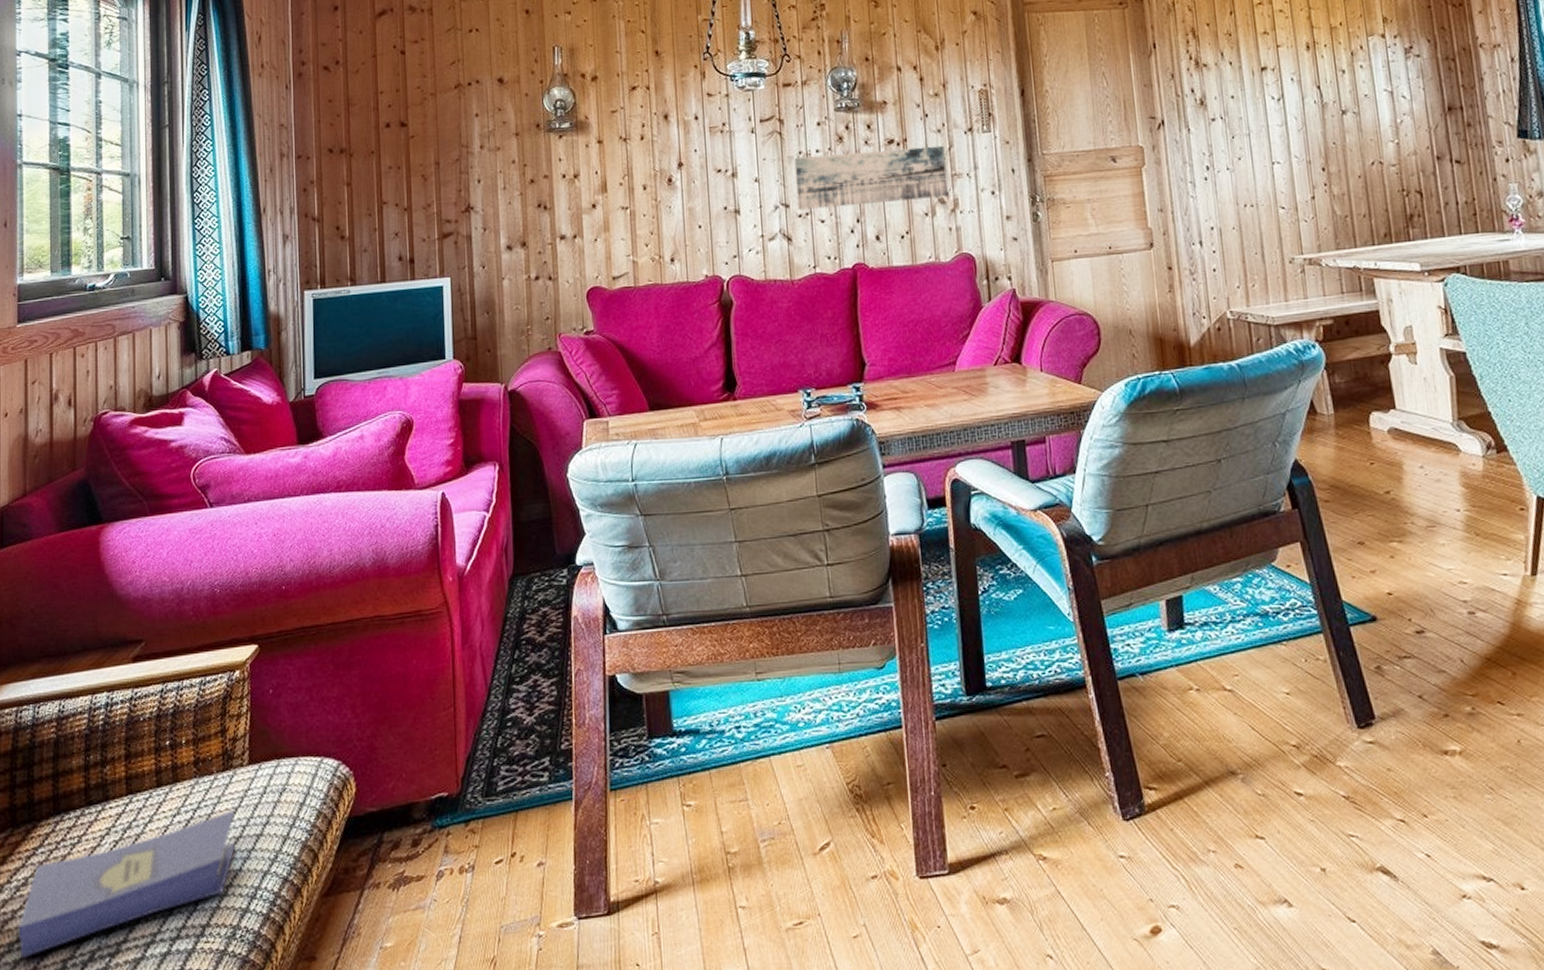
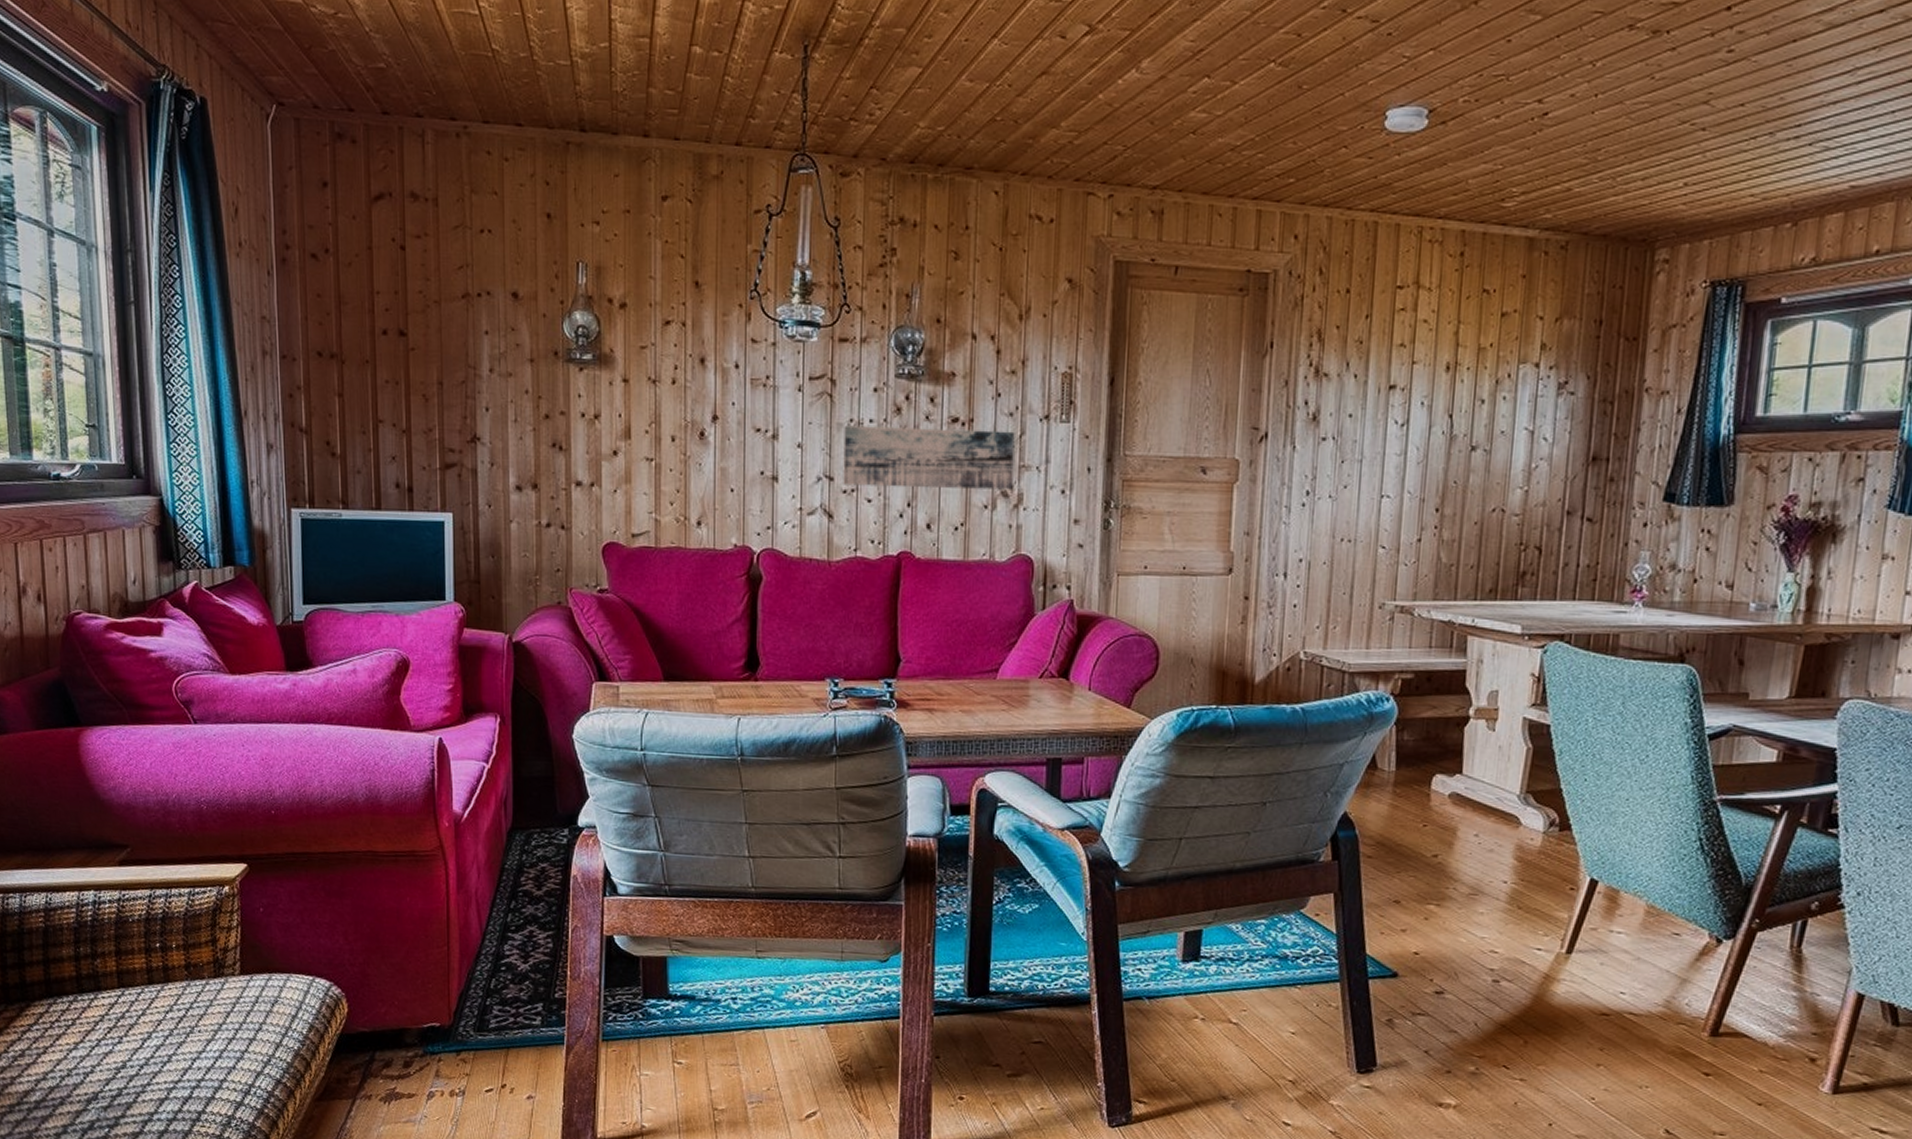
hardcover book: present [18,810,236,958] -> none [18,1014,229,1119]

